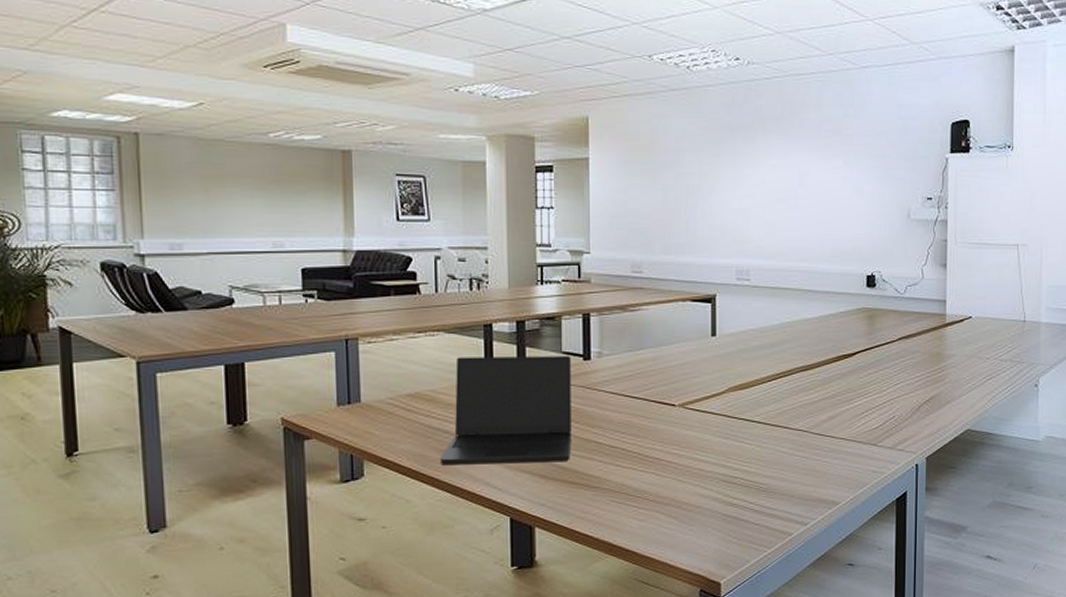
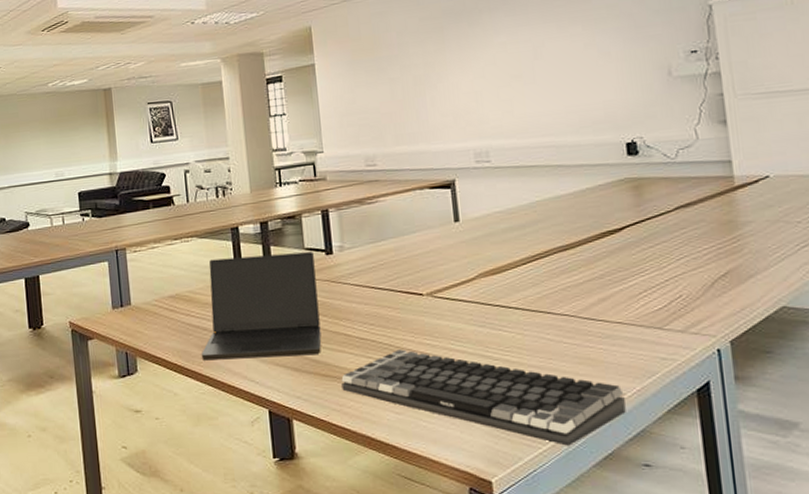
computer keyboard: none [588,458,840,549] -> present [341,349,626,446]

